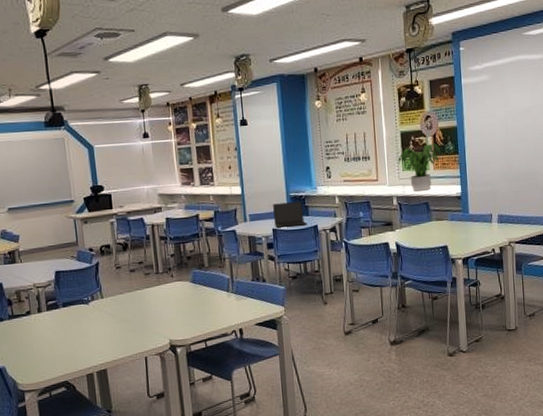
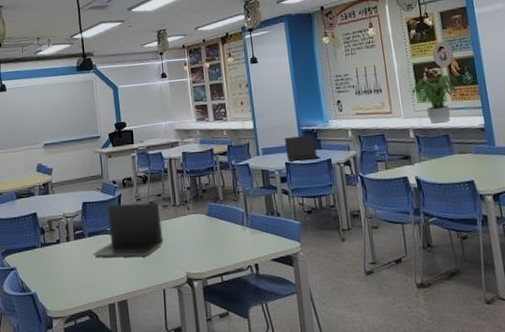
laptop computer: none [68,270,145,328] -> present [93,202,163,257]

